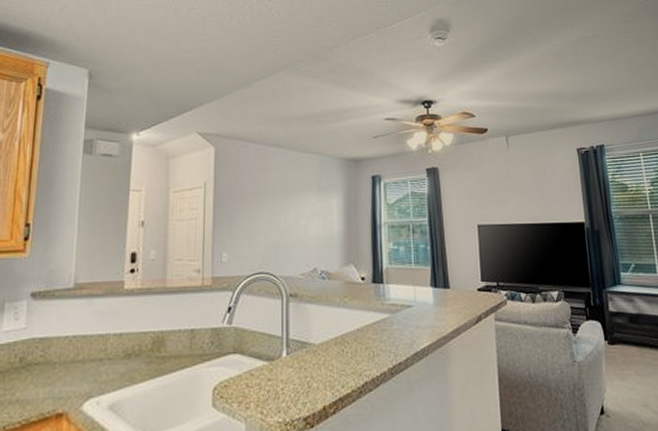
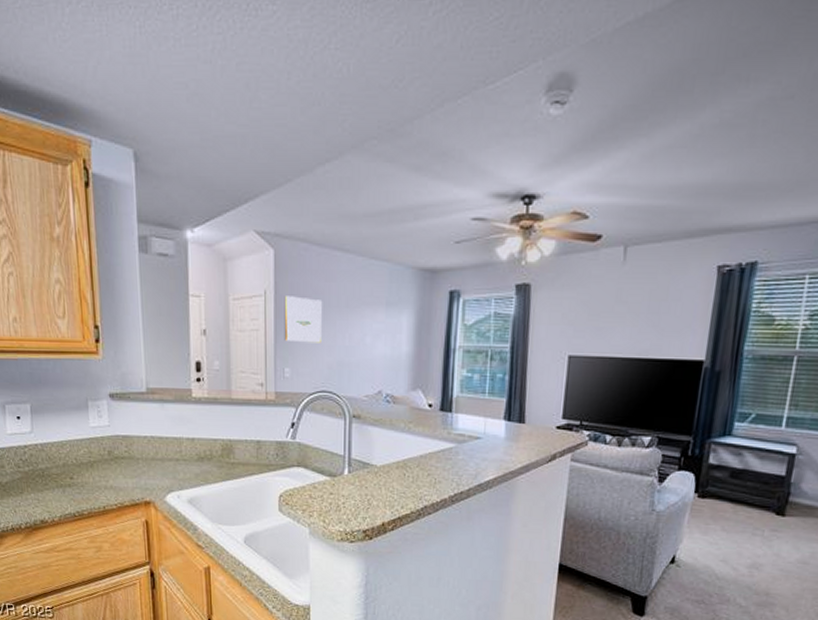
wall art: none [222,186,260,228] -> present [284,296,323,343]

